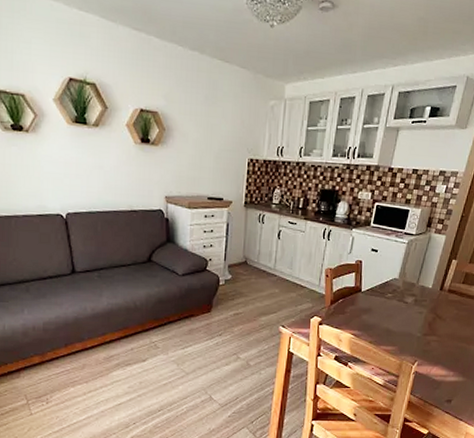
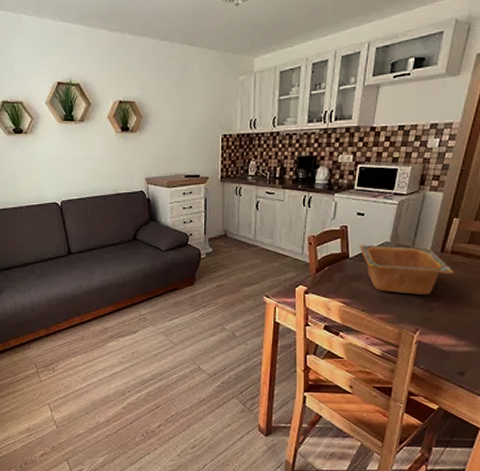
serving bowl: none [371,280,450,329] -> present [359,245,454,295]

